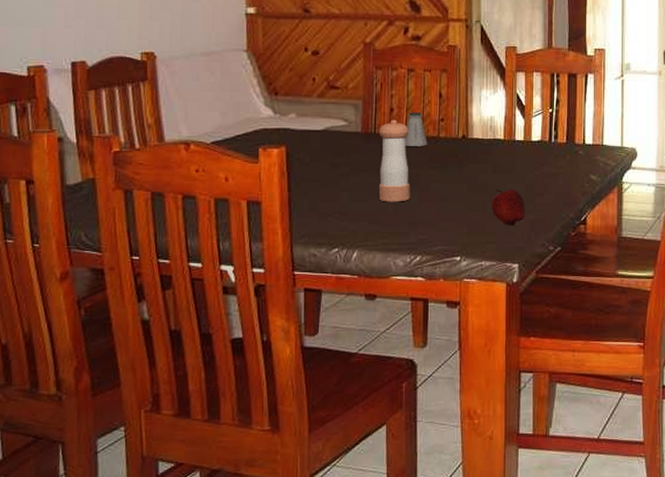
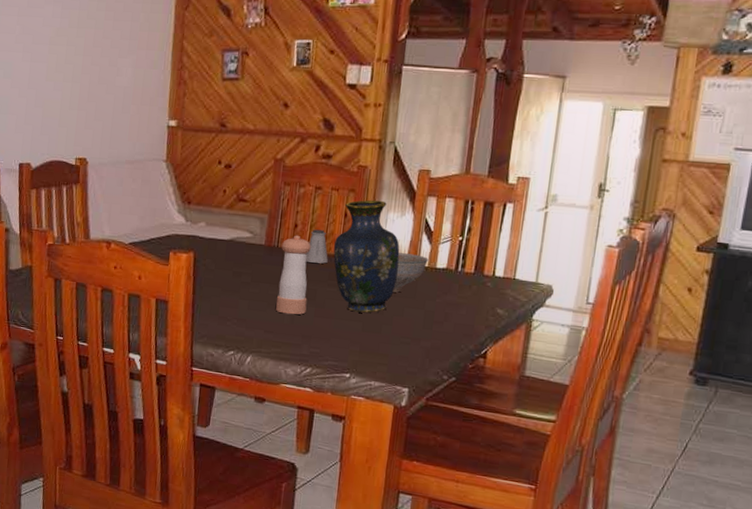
vase: none [431,78,496,193] -> present [333,199,400,314]
apple: present [491,189,525,226] -> none [386,313,422,351]
decorative bowl: none [493,129,523,169] -> present [393,253,429,293]

